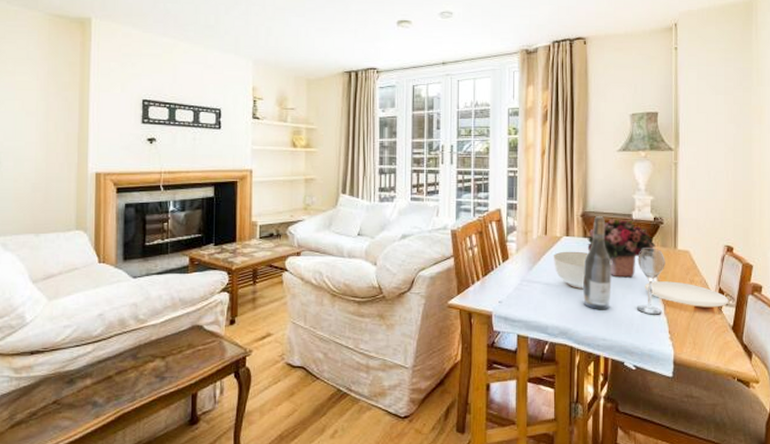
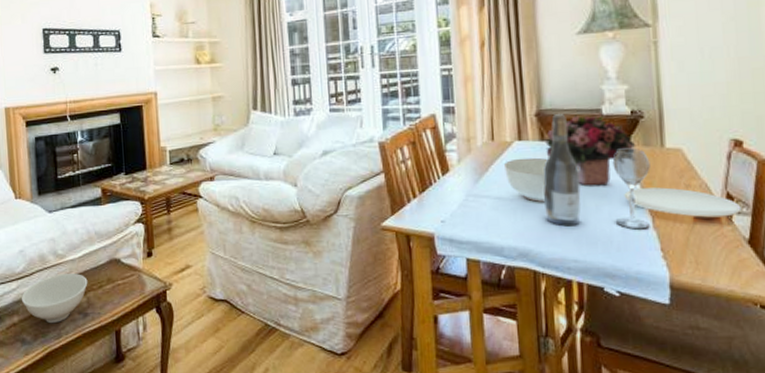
bowl: none [96,338,168,387] -> present [21,273,88,324]

